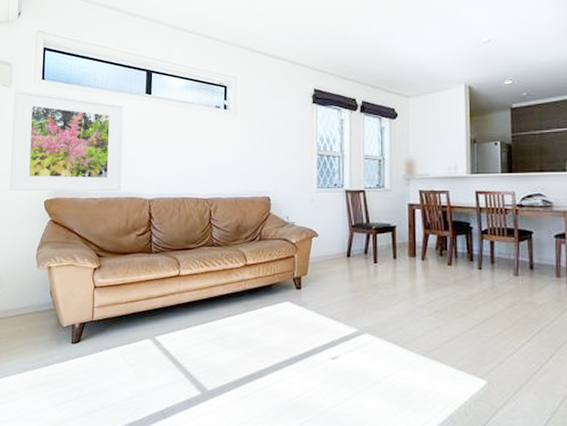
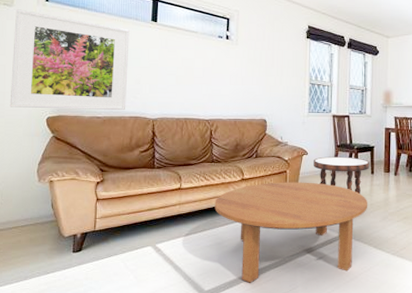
coffee table: none [216,268,391,384] -> present [214,182,368,283]
side table: none [324,238,392,282] -> present [313,156,370,194]

